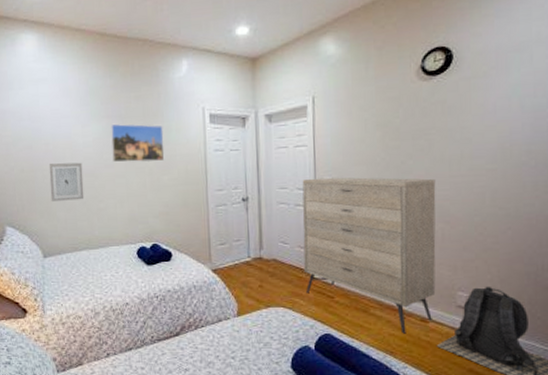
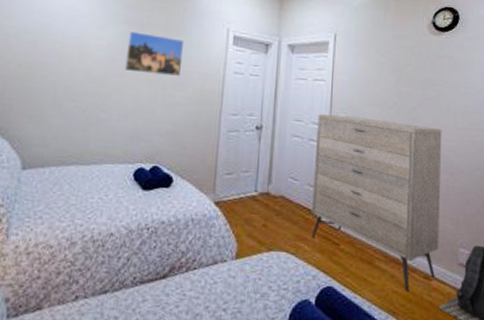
wall art: present [48,162,85,201] -> none [45,63,90,107]

